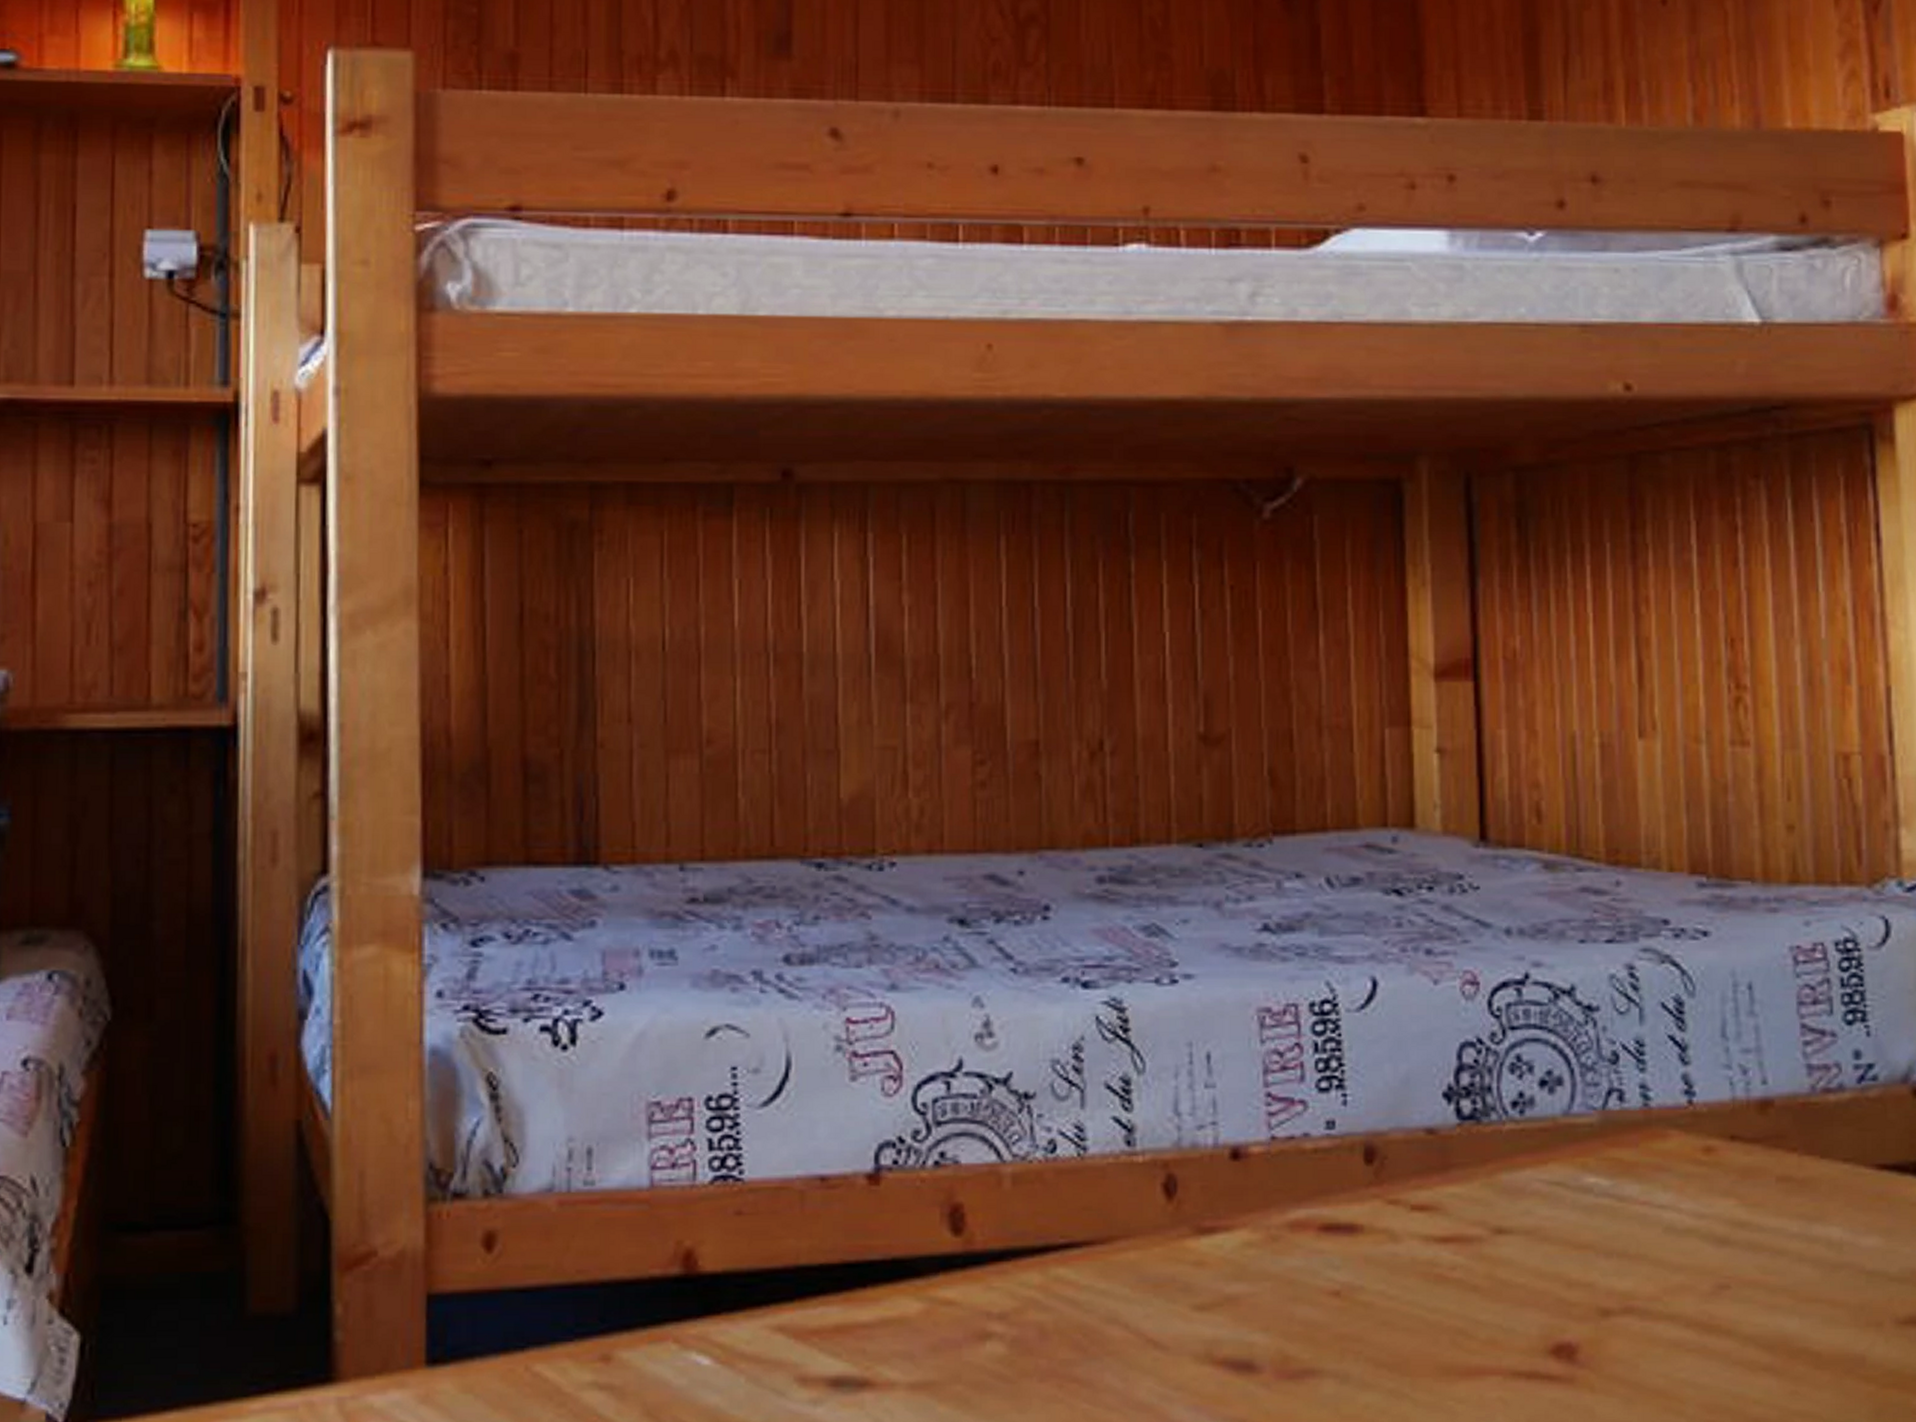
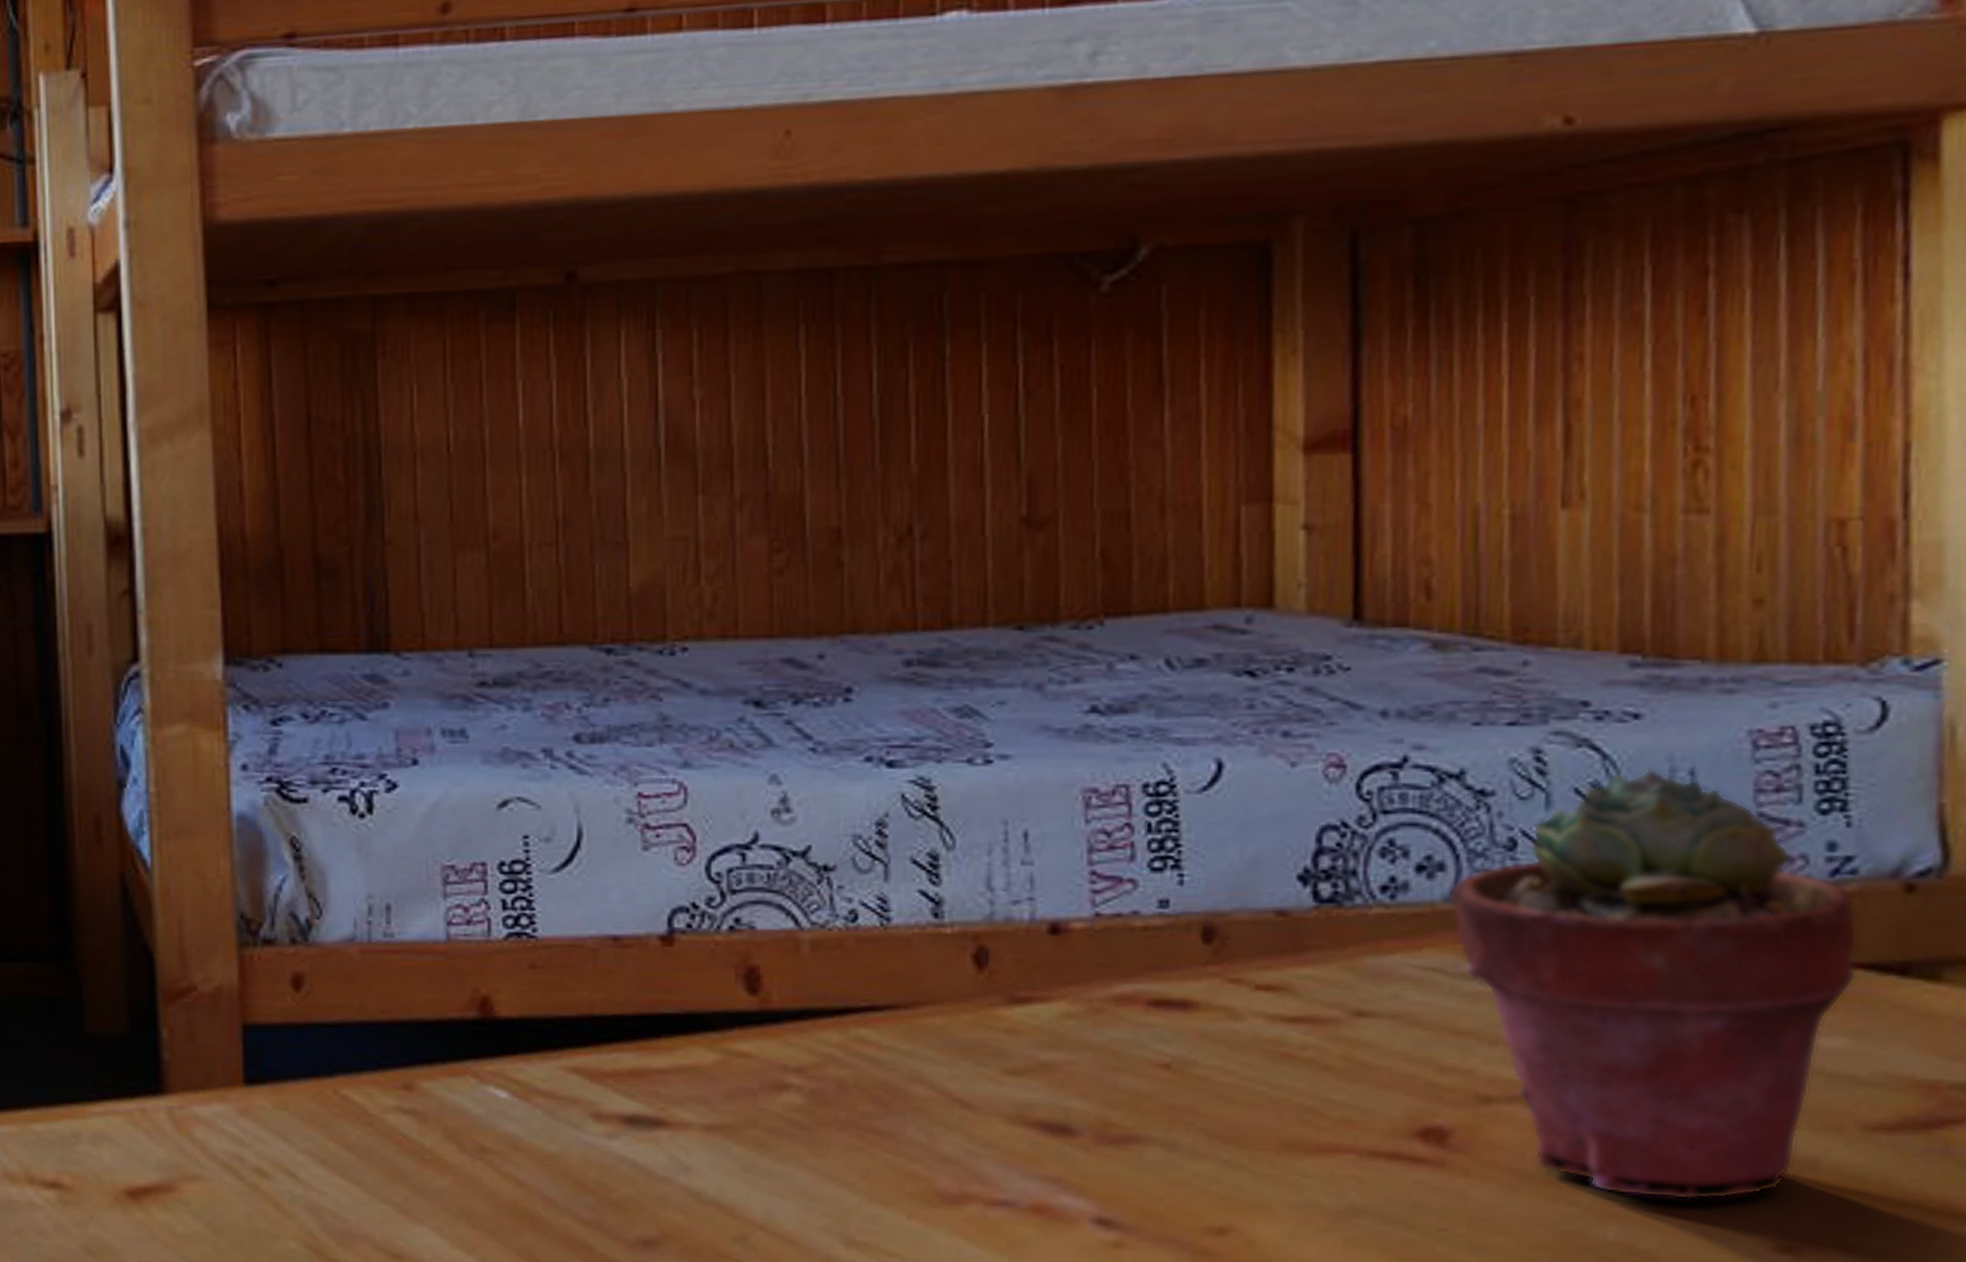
potted succulent: none [1565,982,1882,1404] -> present [1446,767,1859,1201]

